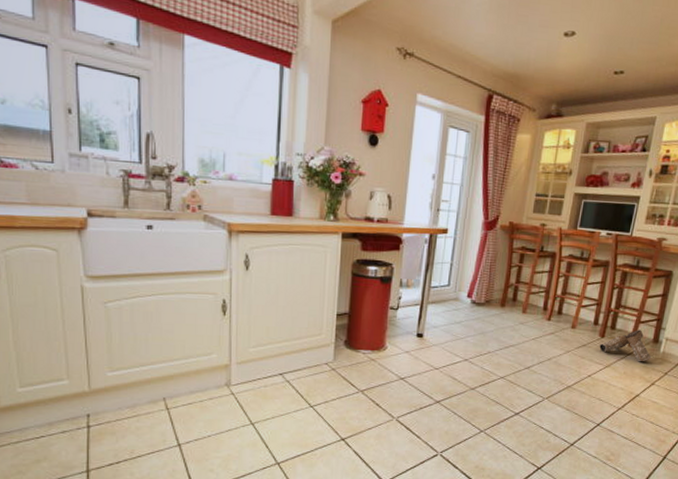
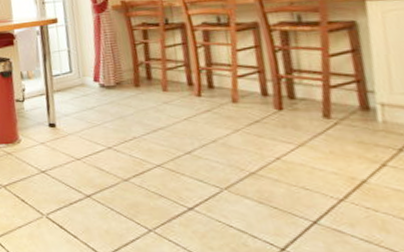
boots: present [599,330,652,361] -> none [279,96,367,136]

